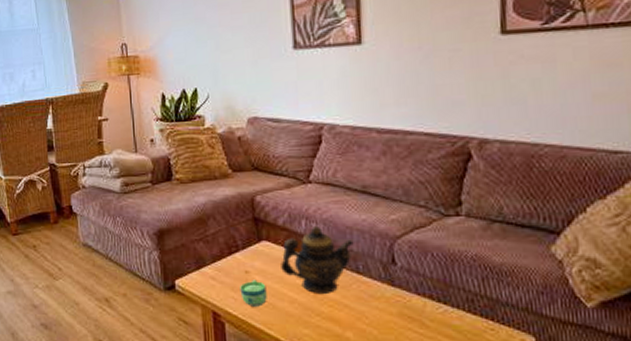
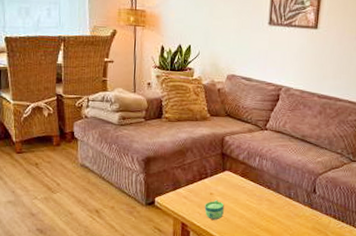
teapot: present [281,225,354,295] -> none [237,162,290,213]

